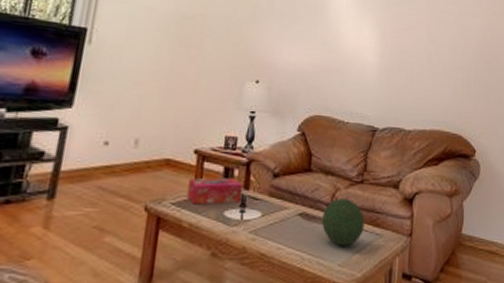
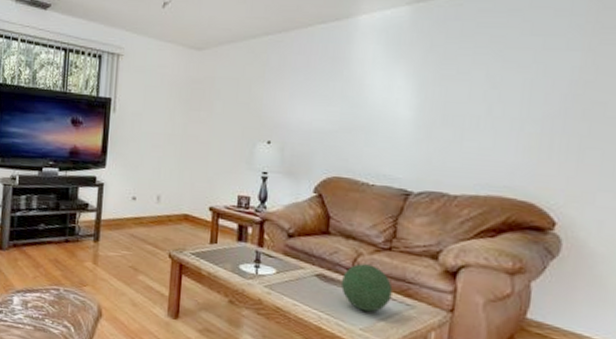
tissue box: present [187,177,243,205] -> none [205,232,257,259]

